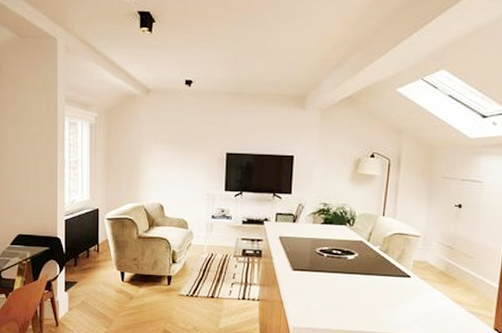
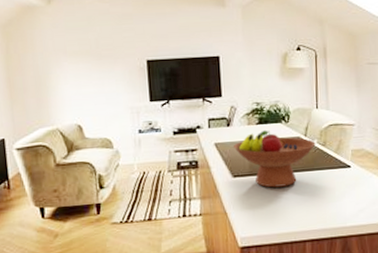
fruit bowl: none [297,230,378,287] -> present [234,130,316,188]

